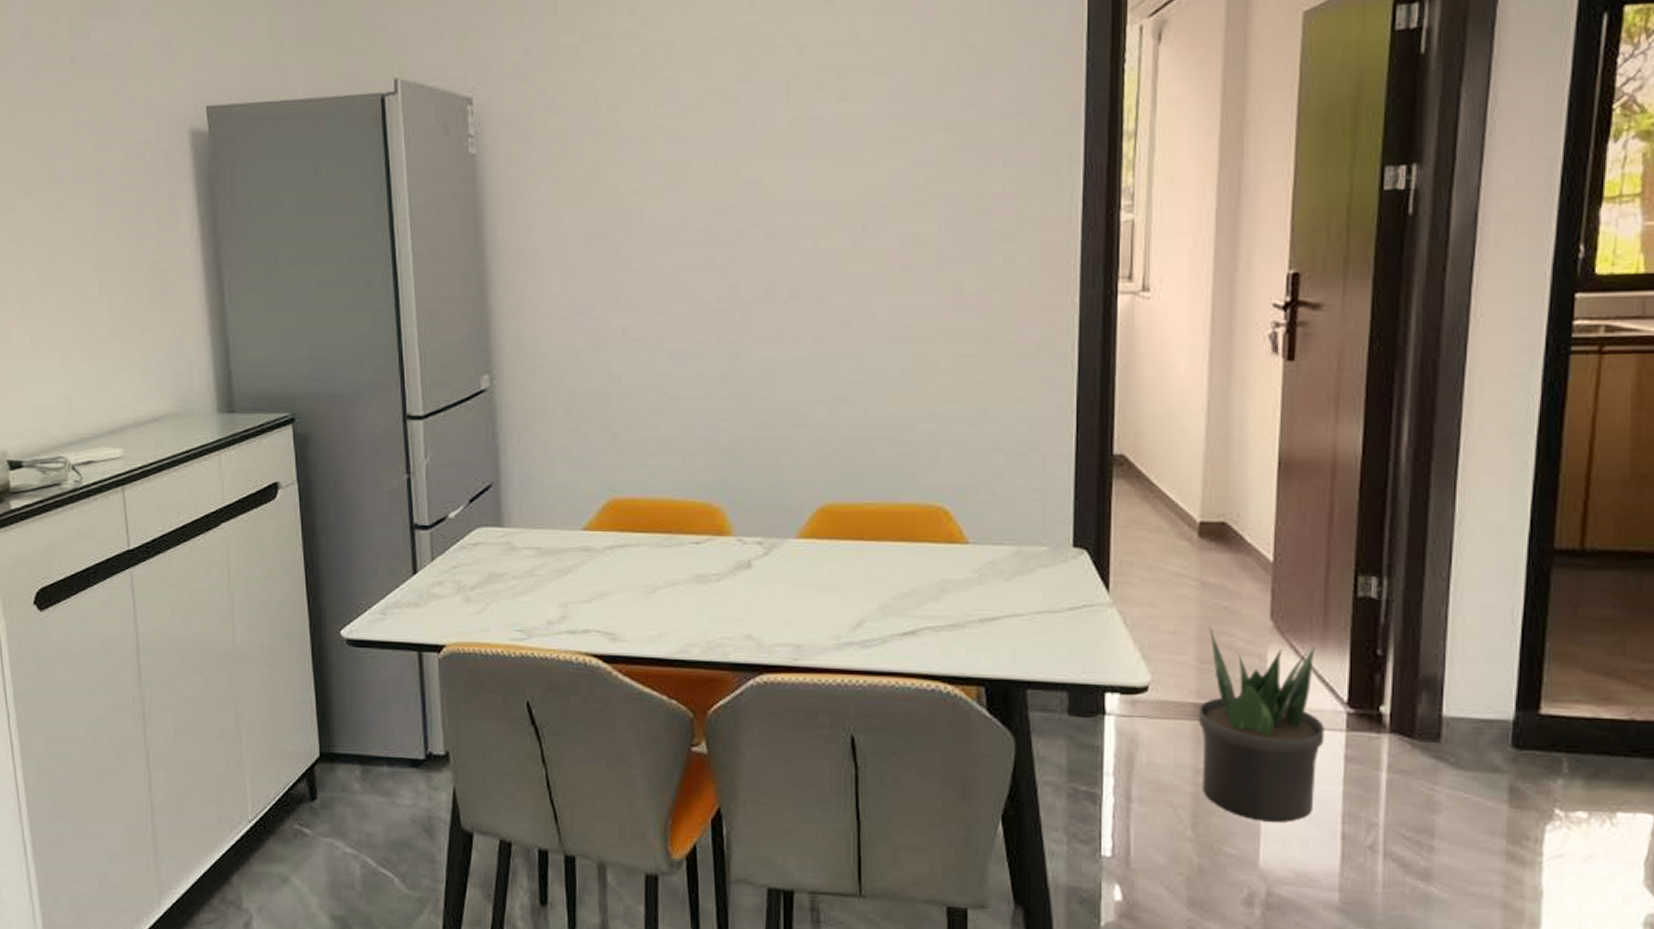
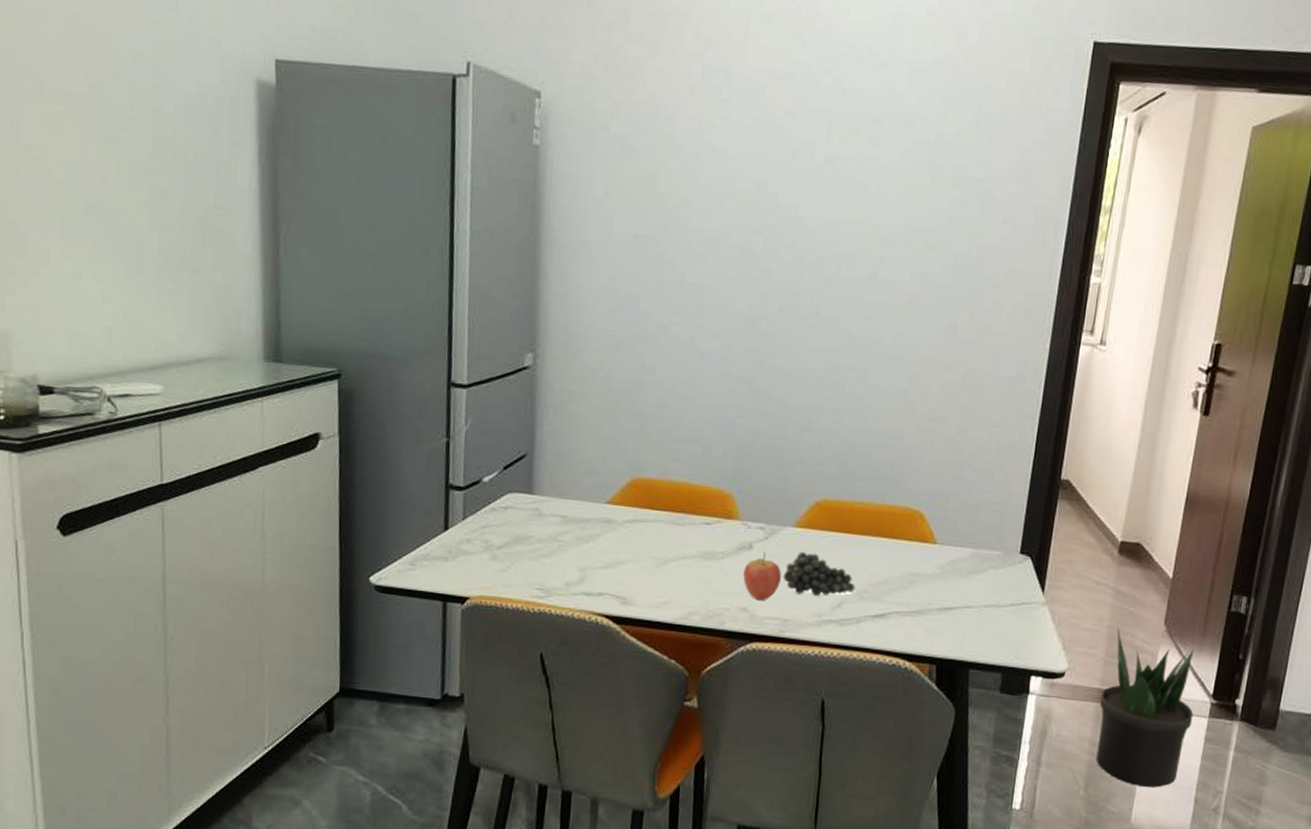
fruit: none [744,569,788,626] -> present [743,551,781,601]
fruit: none [790,566,876,615] -> present [783,552,856,596]

